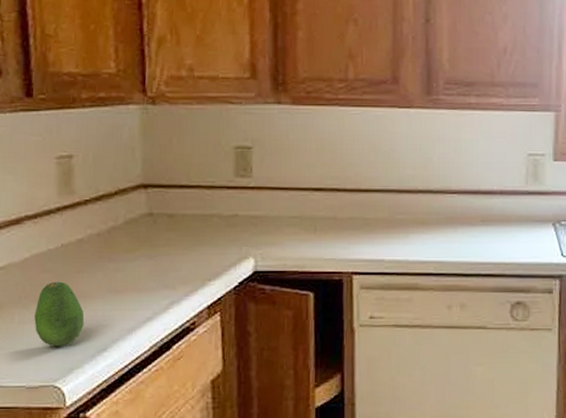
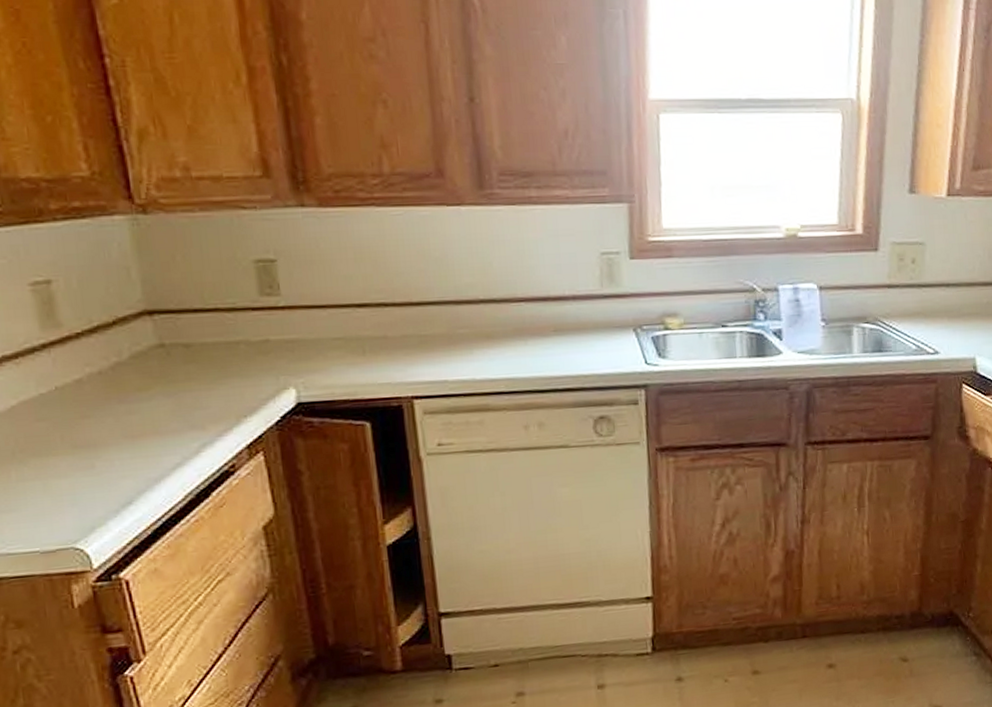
fruit: present [34,281,85,347] -> none [35,430,100,505]

